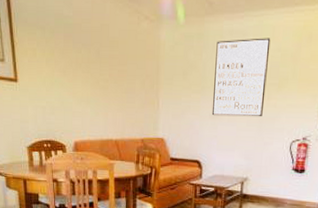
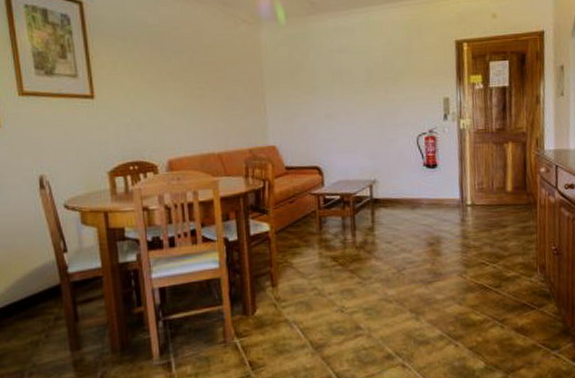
wall art: present [211,38,271,117] -> none [323,33,382,116]

